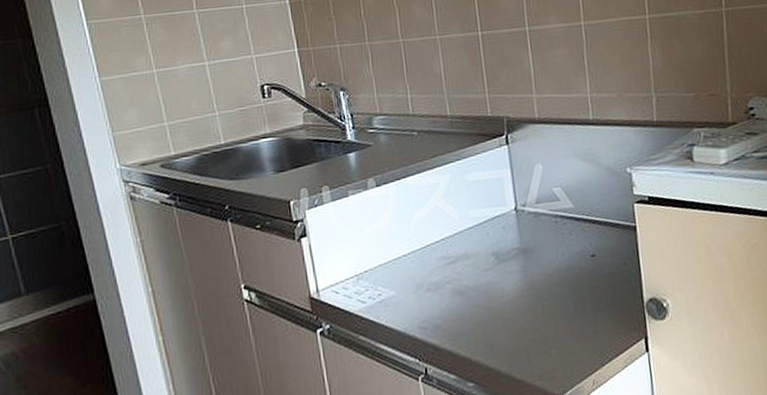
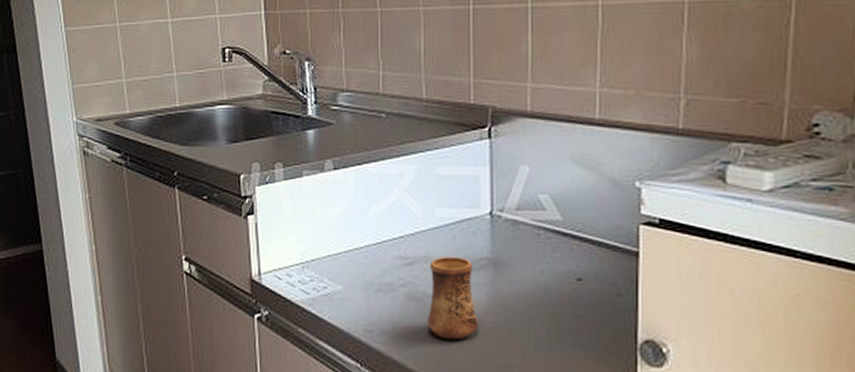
cup: none [469,250,516,325] -> present [426,257,478,340]

